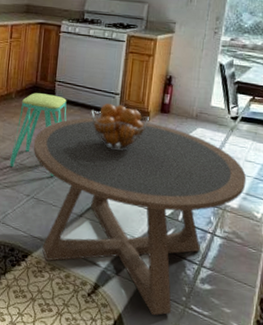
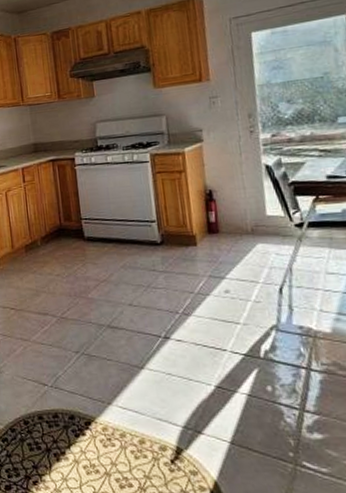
stool: present [9,93,67,176] -> none [49,234,102,326]
coffee table: present [33,117,247,316] -> none [71,247,335,480]
fruit basket: present [91,103,149,151] -> none [128,232,197,285]

